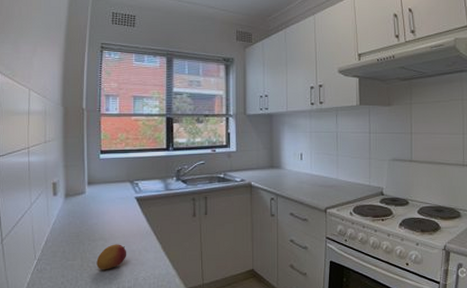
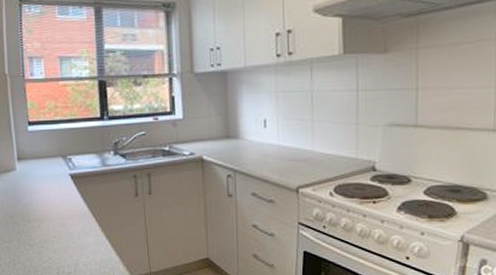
fruit: present [96,244,127,270] -> none [33,226,65,254]

